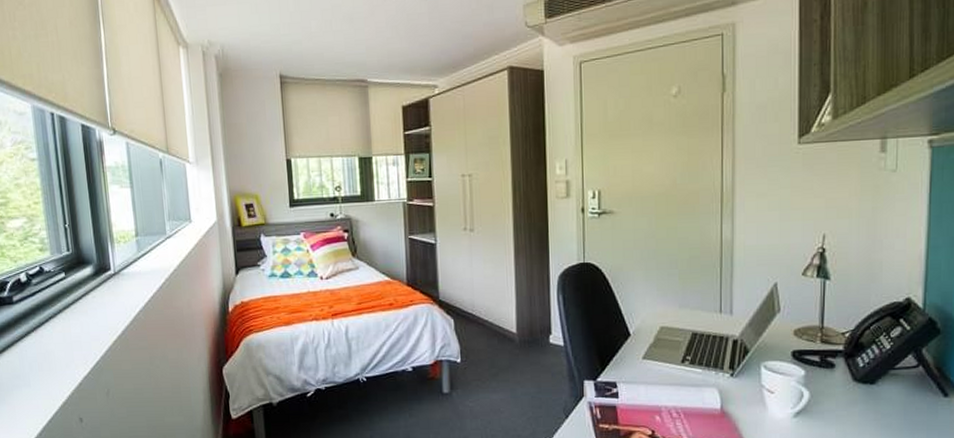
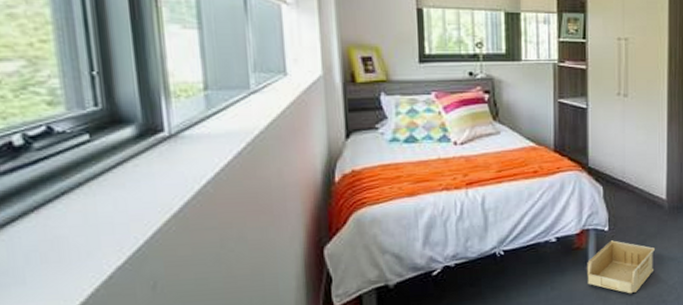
storage bin: none [442,372,508,426] -> present [587,240,656,294]

